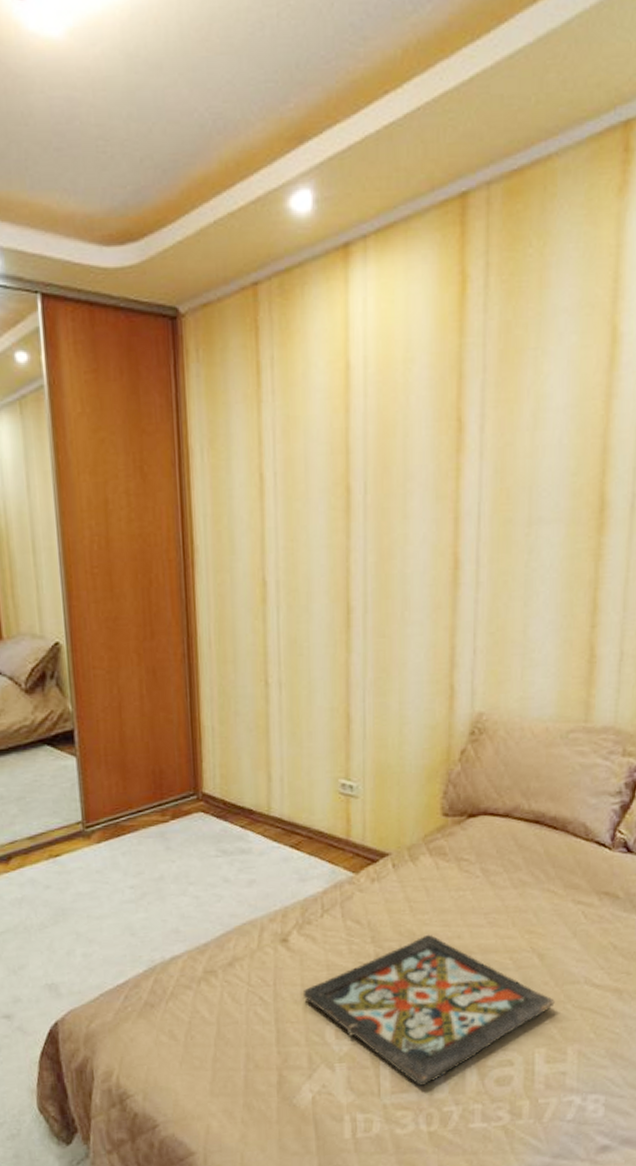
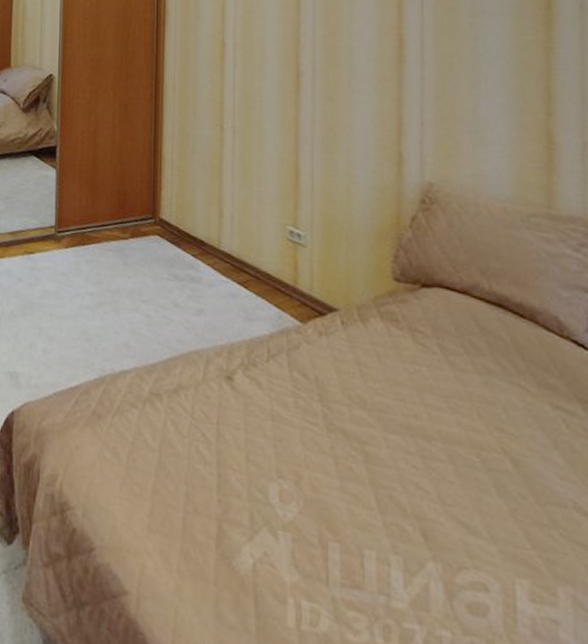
decorative tray: present [304,934,555,1087] -> none [247,405,537,588]

